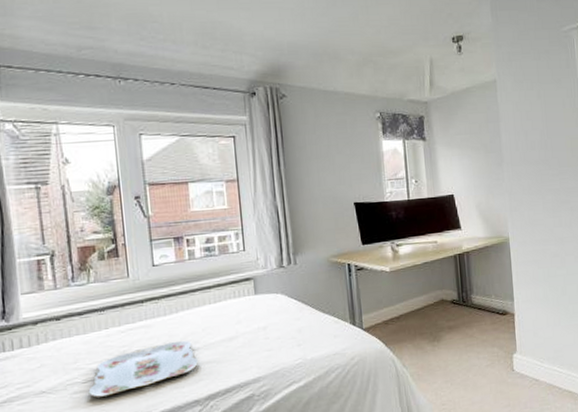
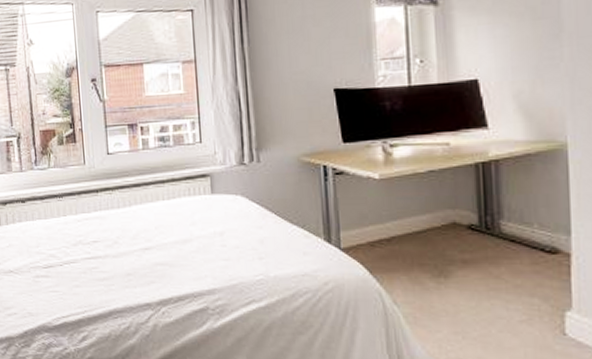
serving tray: present [88,341,198,397] -> none [48,238,150,284]

